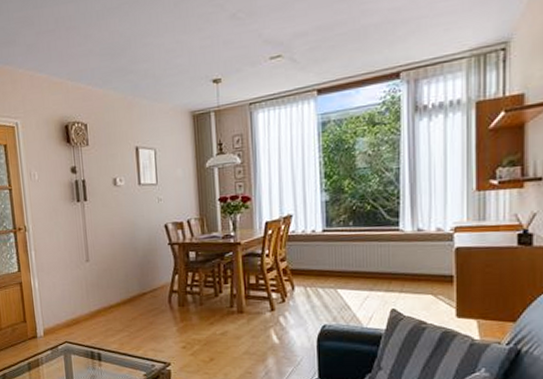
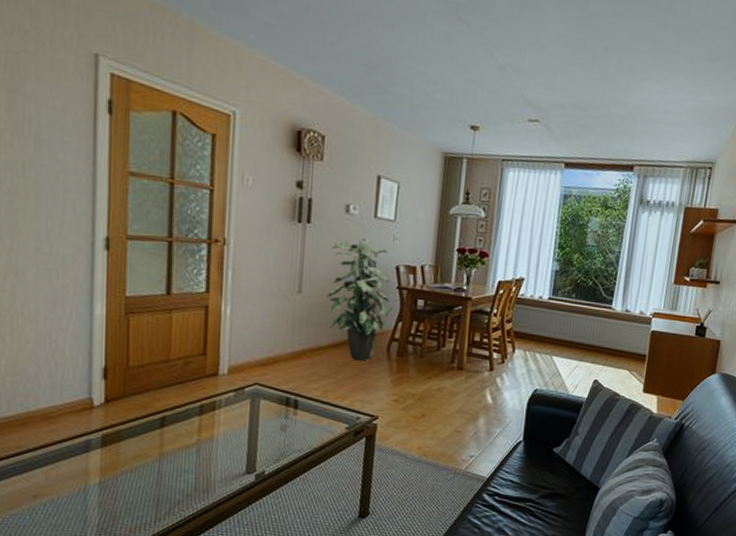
indoor plant: none [108,204,168,314] -> present [326,237,393,361]

